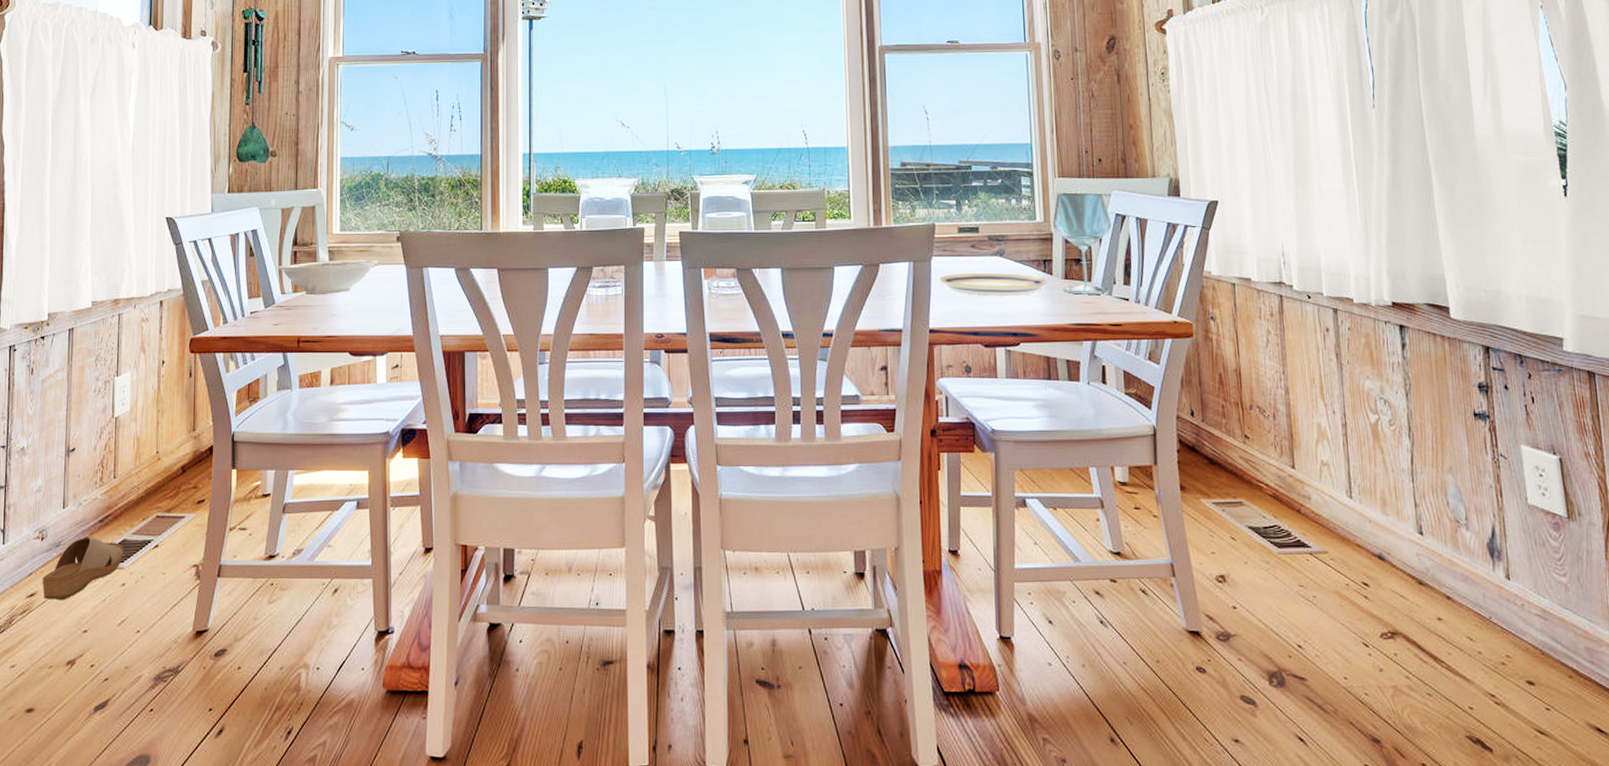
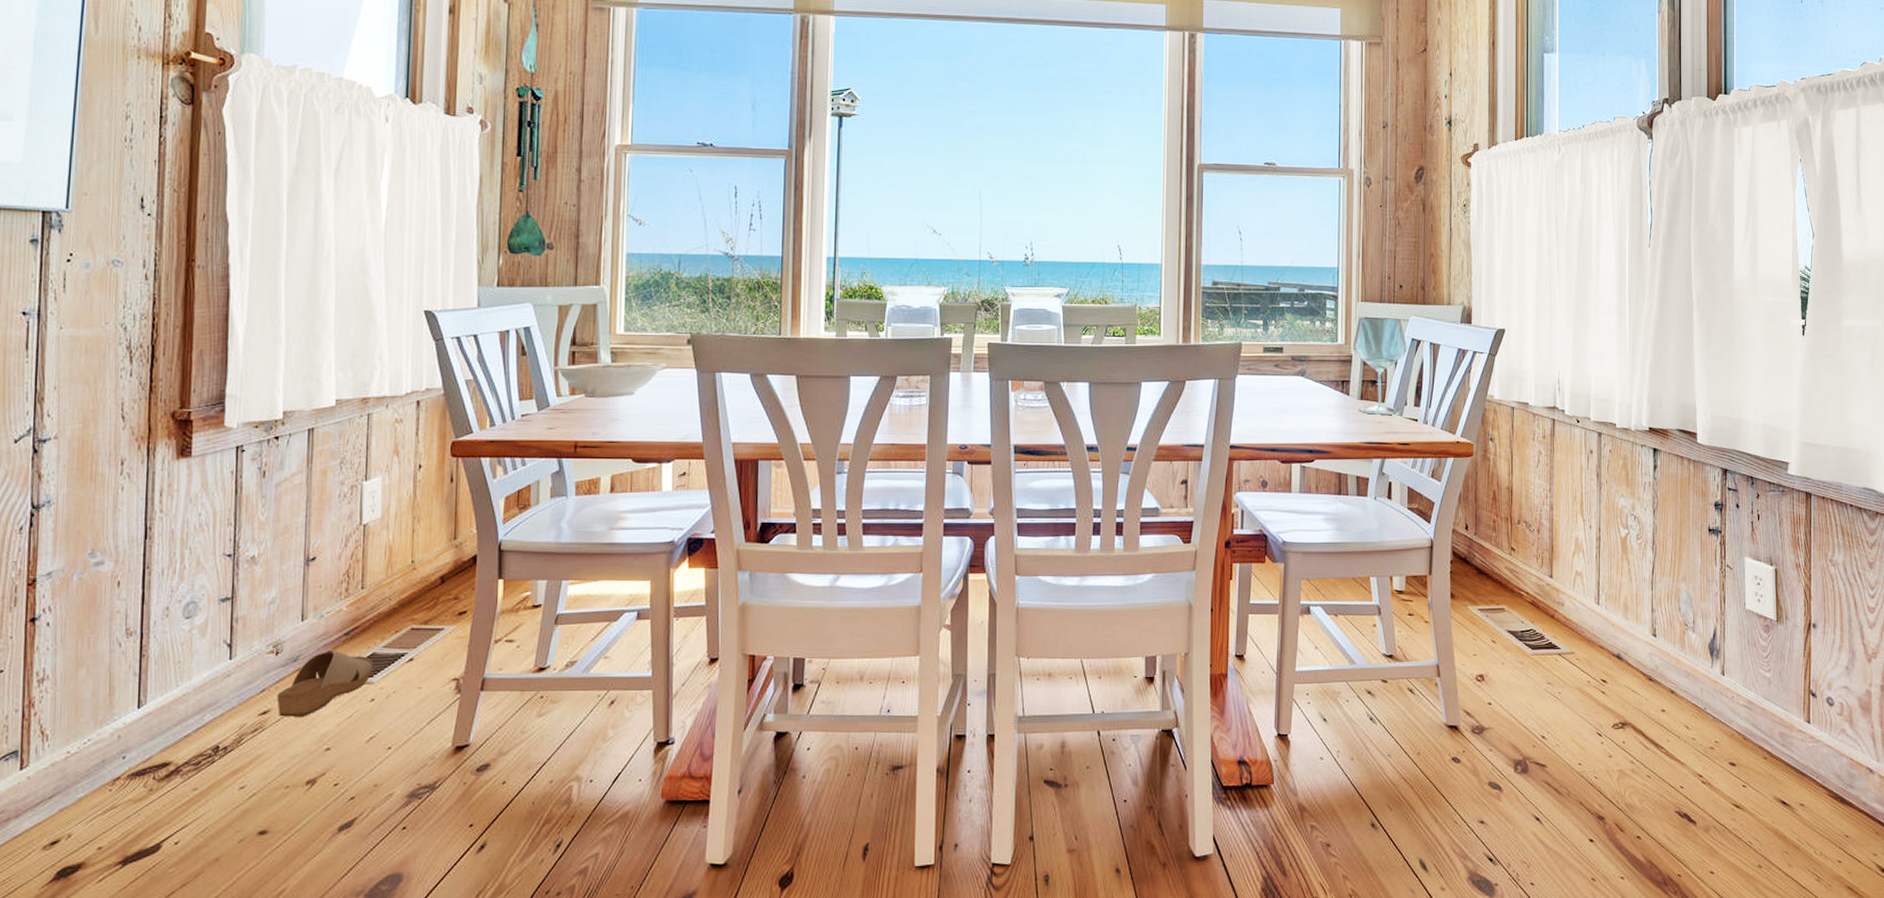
plate: present [939,273,1048,296] -> none [1243,392,1345,414]

